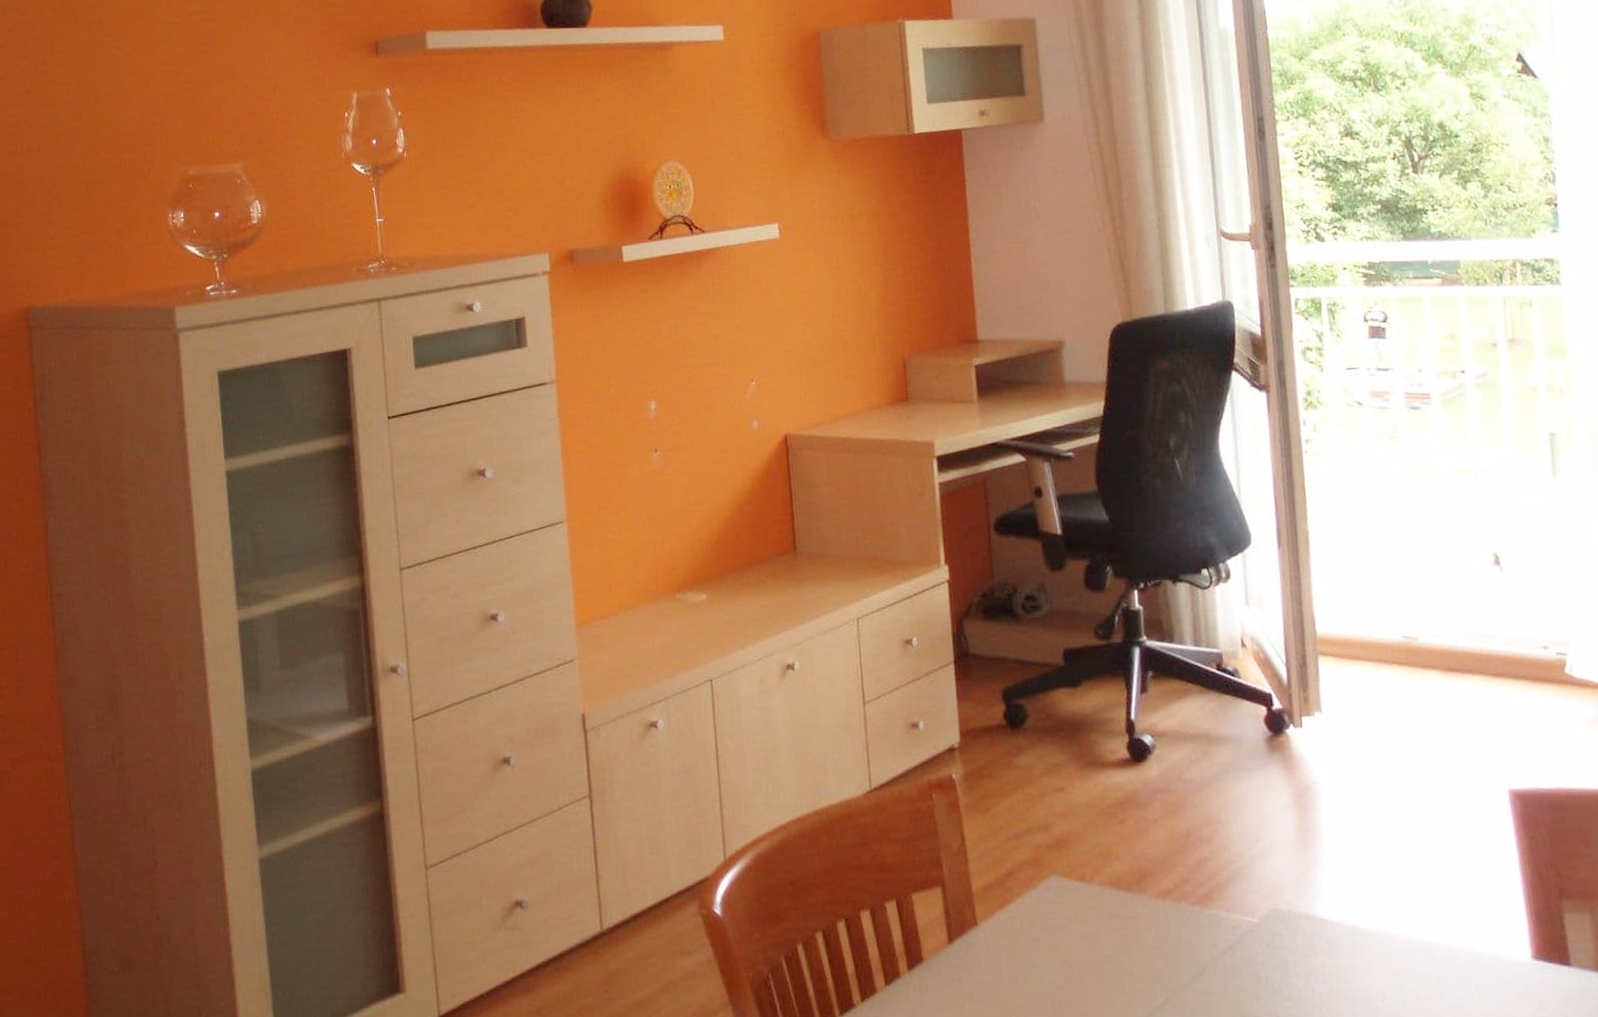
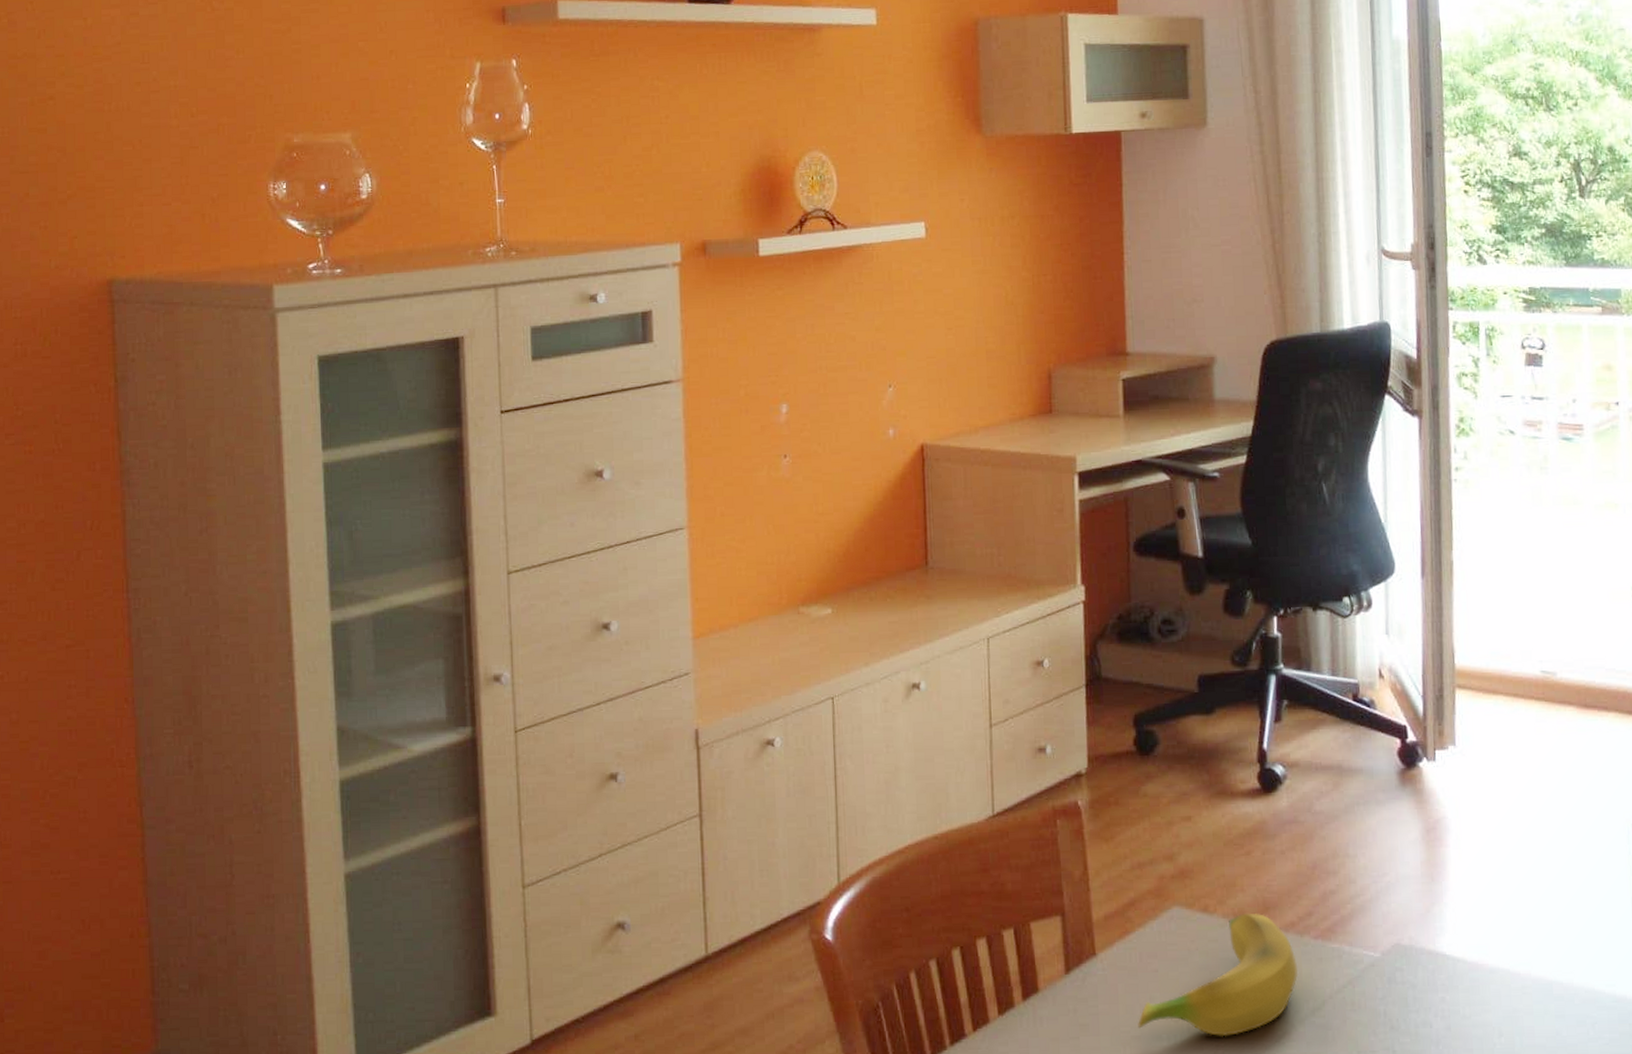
banana: none [1022,881,1178,1004] -> present [1138,913,1299,1037]

